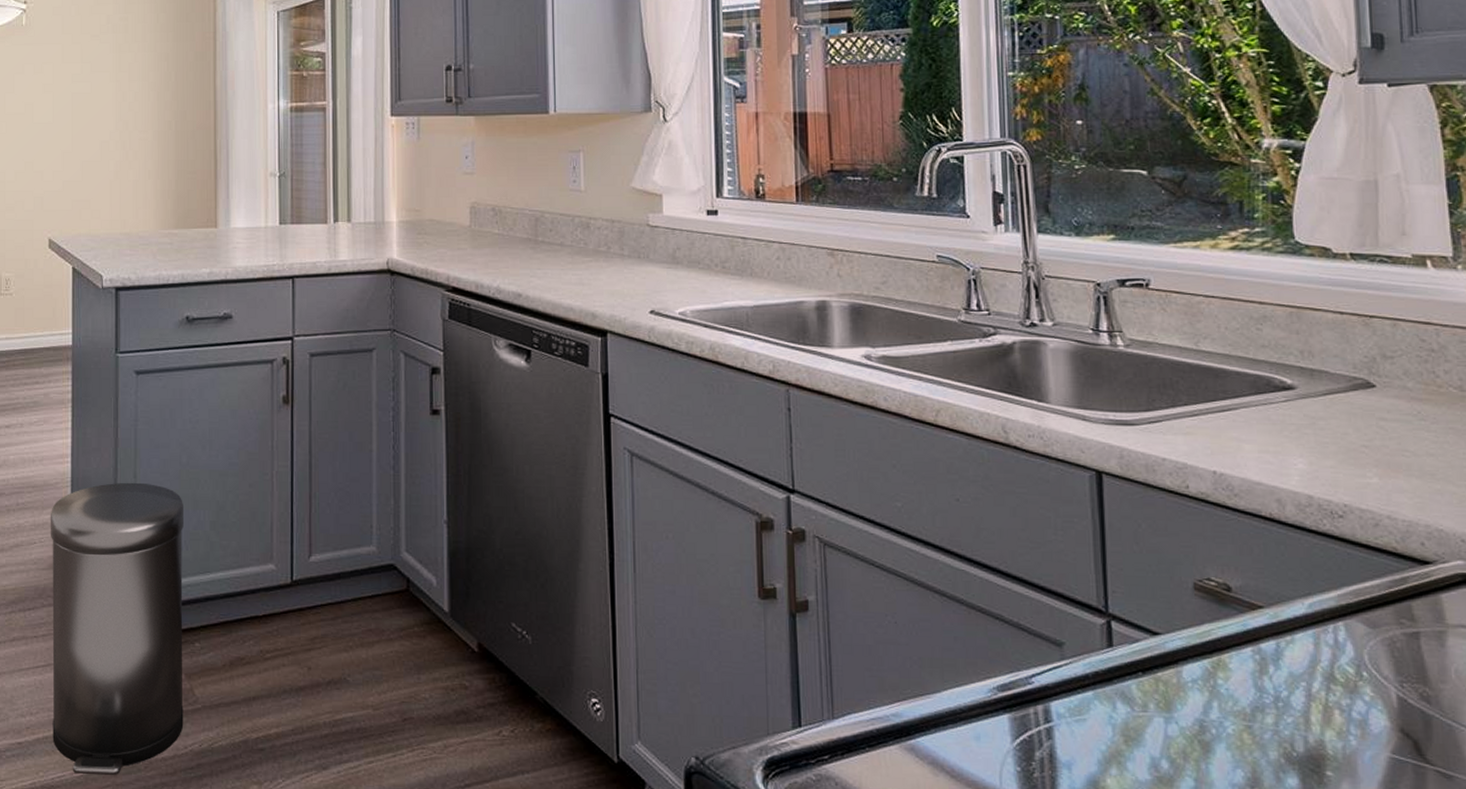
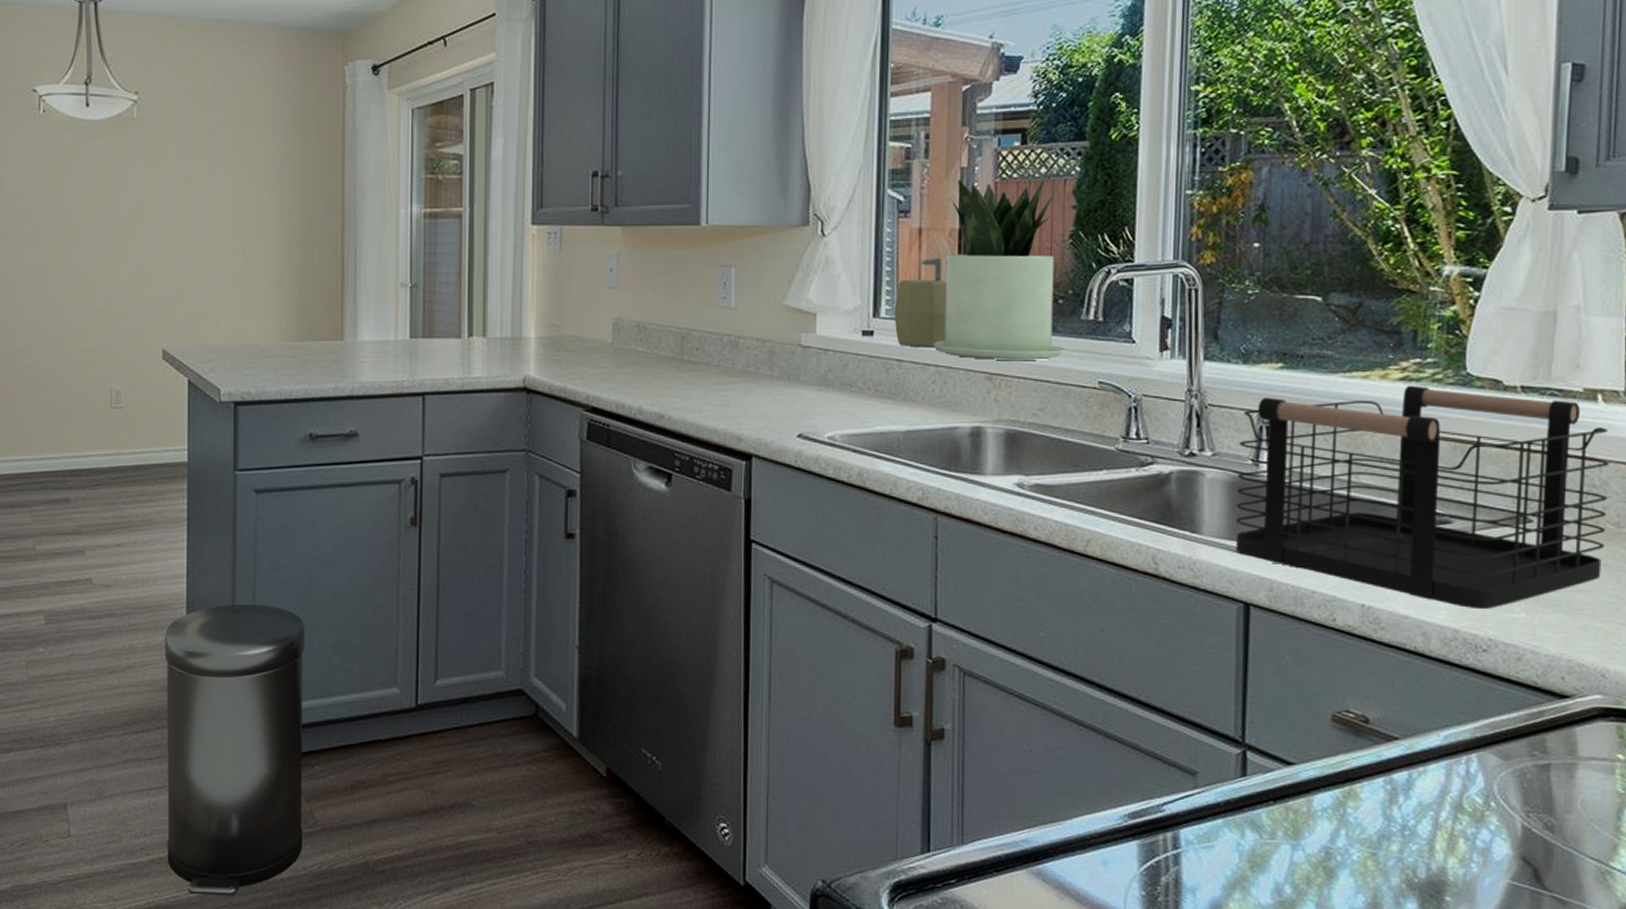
soap dispenser: none [736,140,787,226] -> present [894,257,947,348]
planter: none [773,63,902,236] -> present [931,178,1065,360]
dish rack: none [1077,254,1451,475] -> present [1236,385,1609,610]

